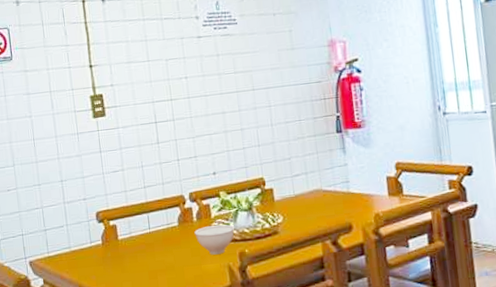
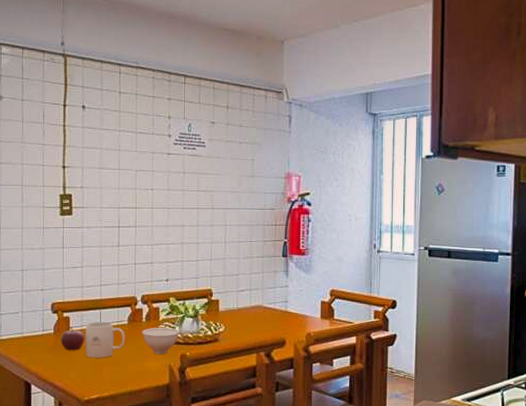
fruit: none [110,234,136,261] -> present [61,326,85,351]
mug: none [134,225,178,266] -> present [85,321,126,358]

